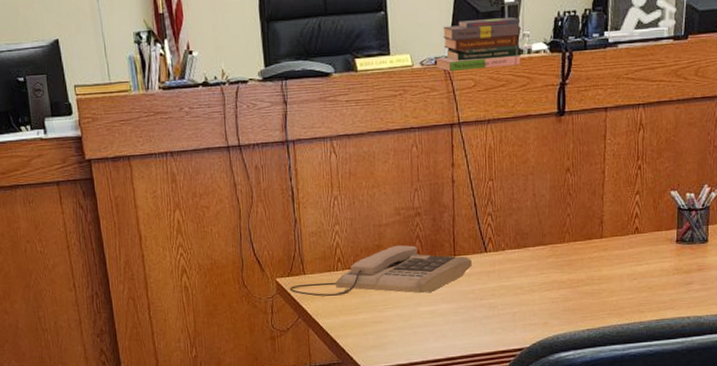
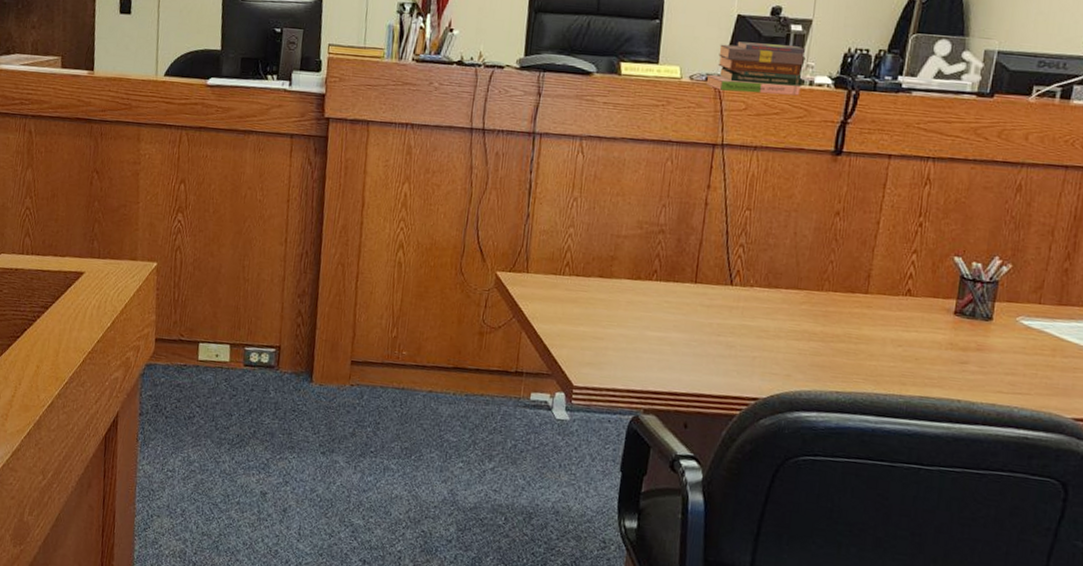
telephone: present [290,245,472,297] -> none [509,259,714,317]

